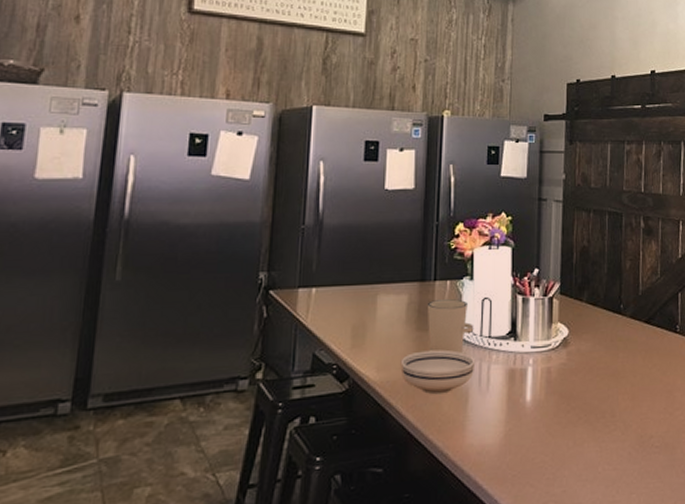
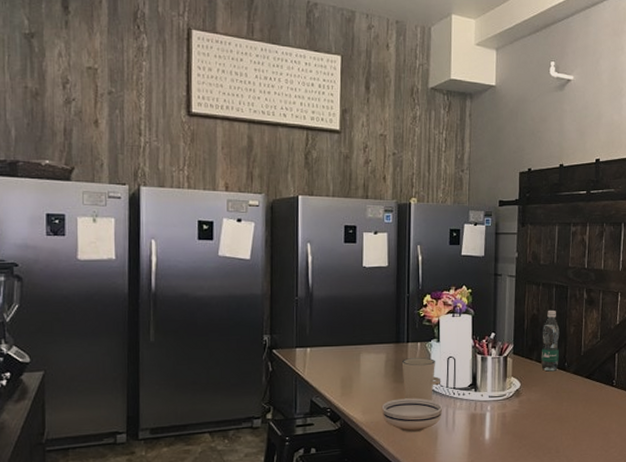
bottle: none [592,241,614,315] -> present [541,310,560,372]

